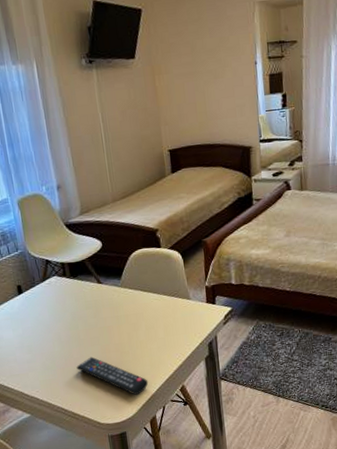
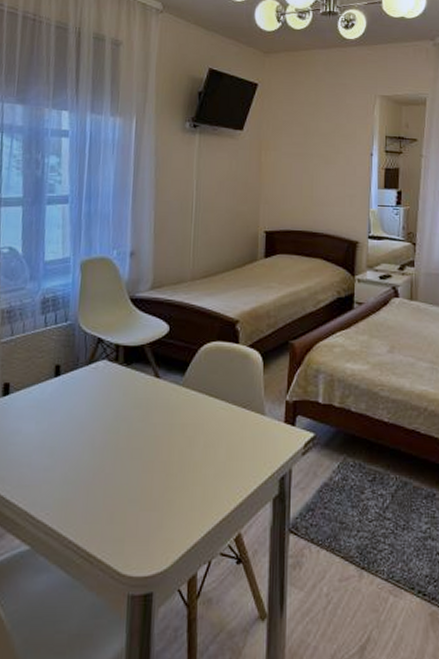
remote control: present [76,357,149,396] -> none [105,474,195,540]

